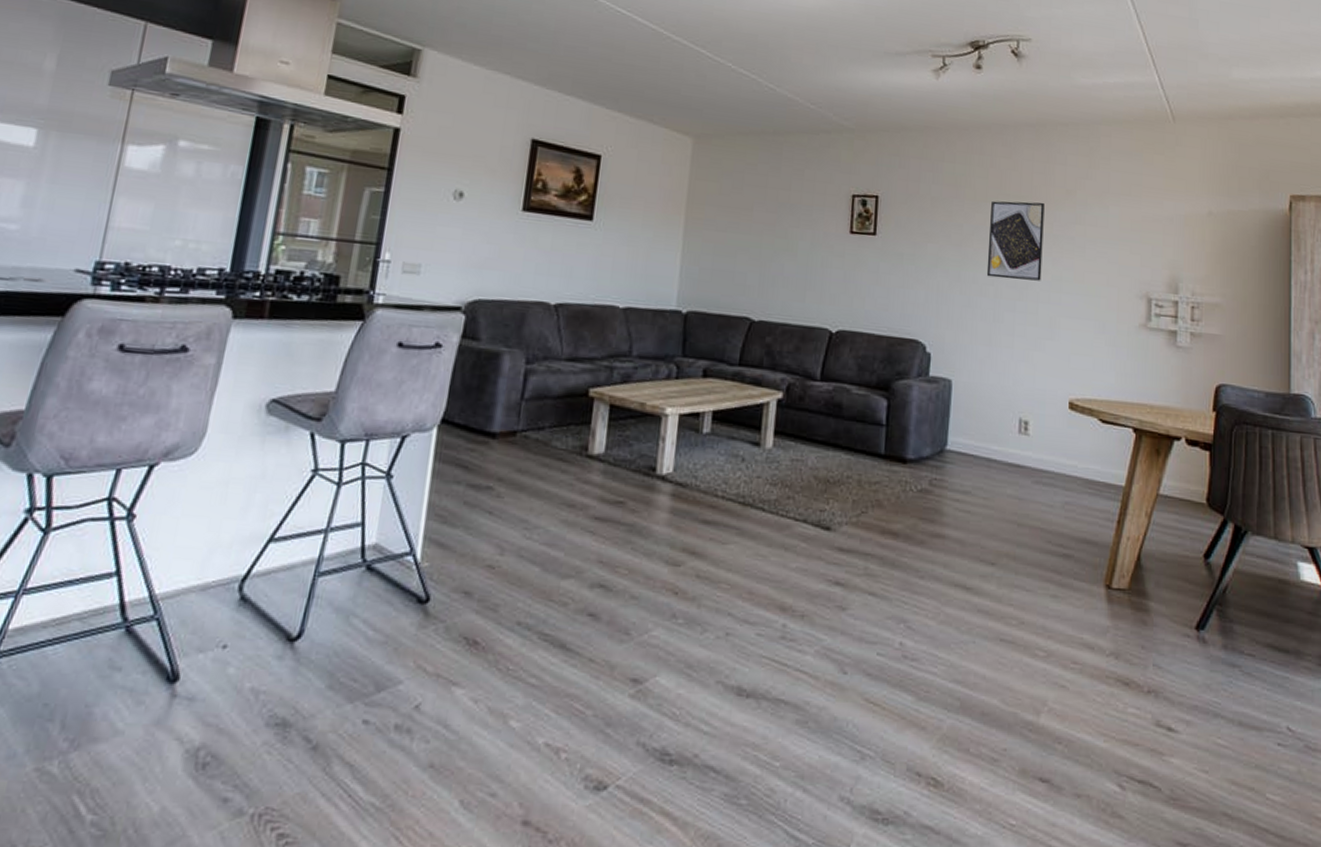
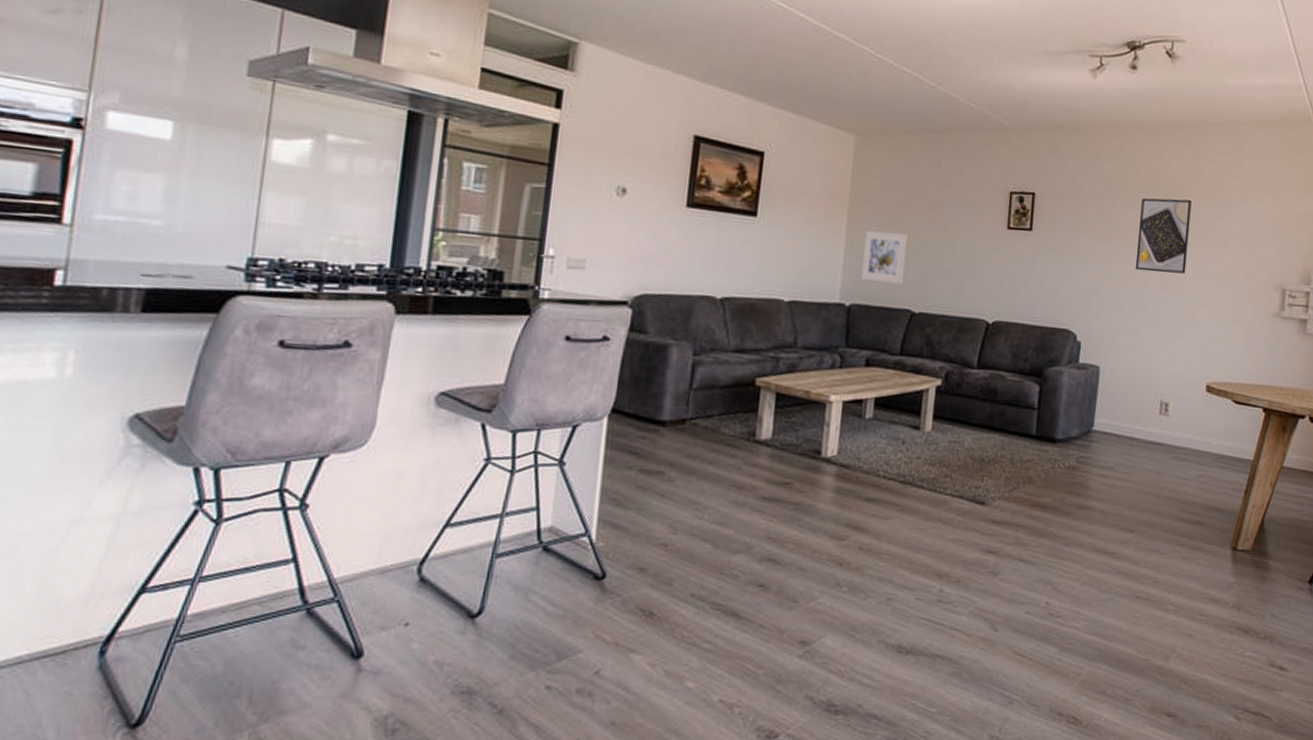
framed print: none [699,235,748,292] -> present [861,231,909,285]

